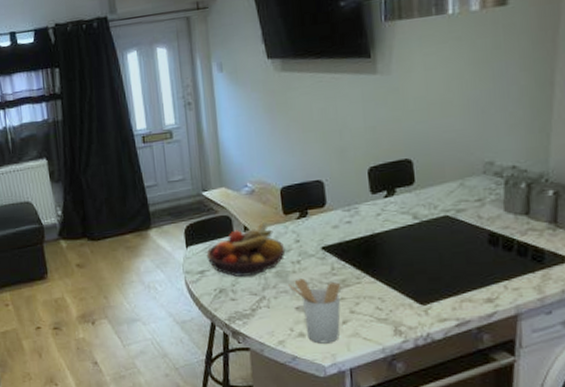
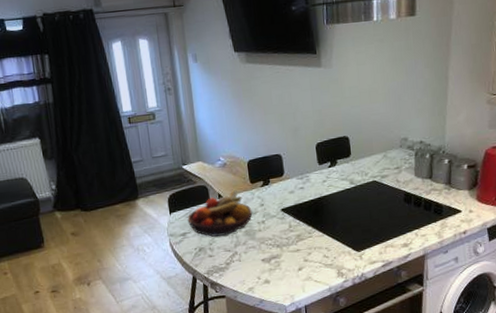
utensil holder: present [288,278,342,344] -> none [255,235,297,288]

